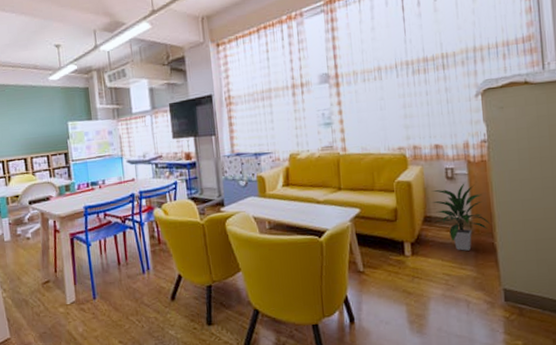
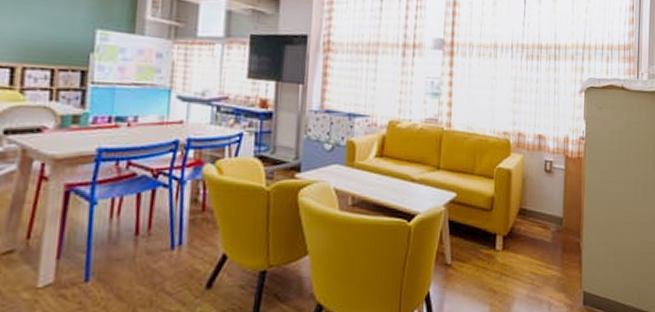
indoor plant: present [431,183,491,251] -> none [528,178,579,249]

